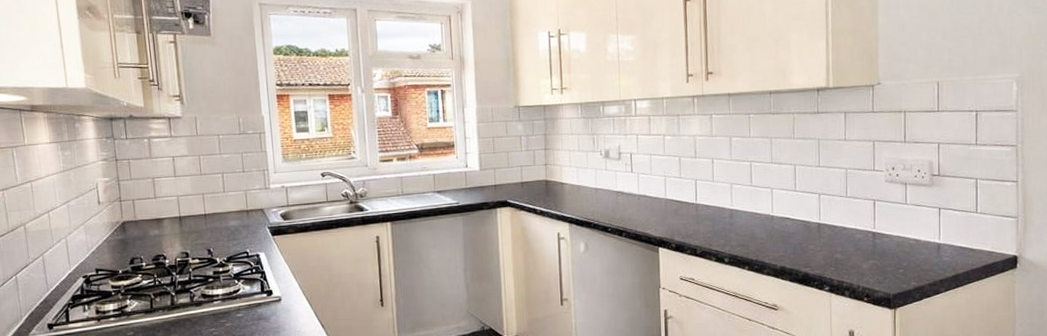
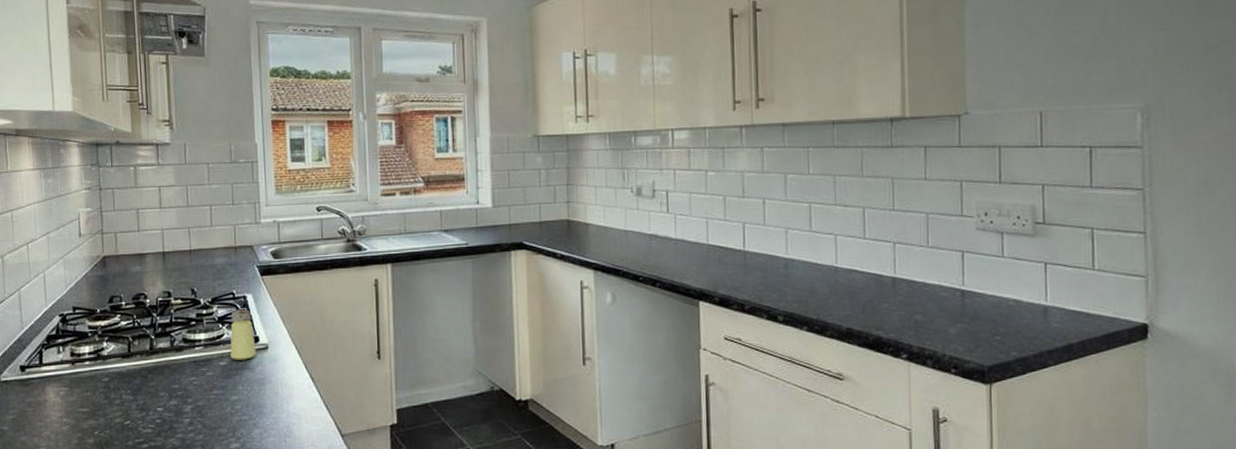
saltshaker: none [246,266,271,312] -> present [230,309,256,360]

